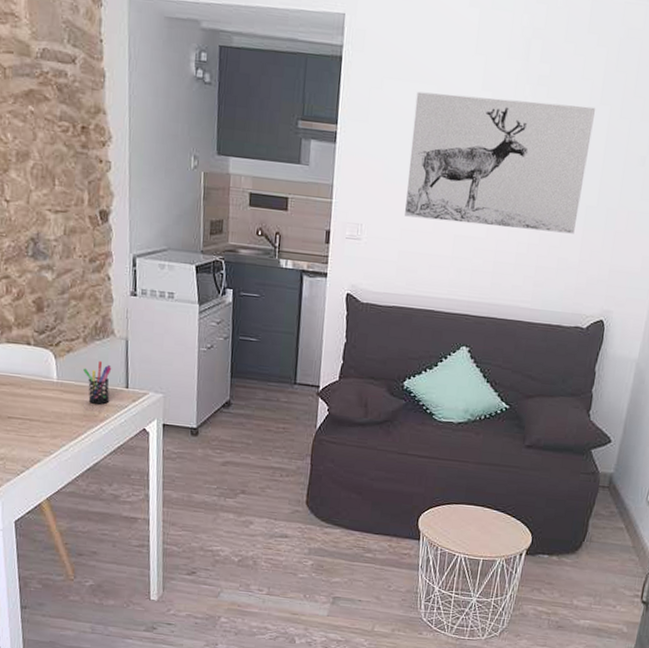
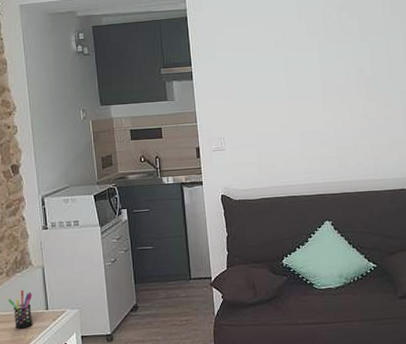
wall art: present [405,91,596,234] -> none [249,18,396,125]

